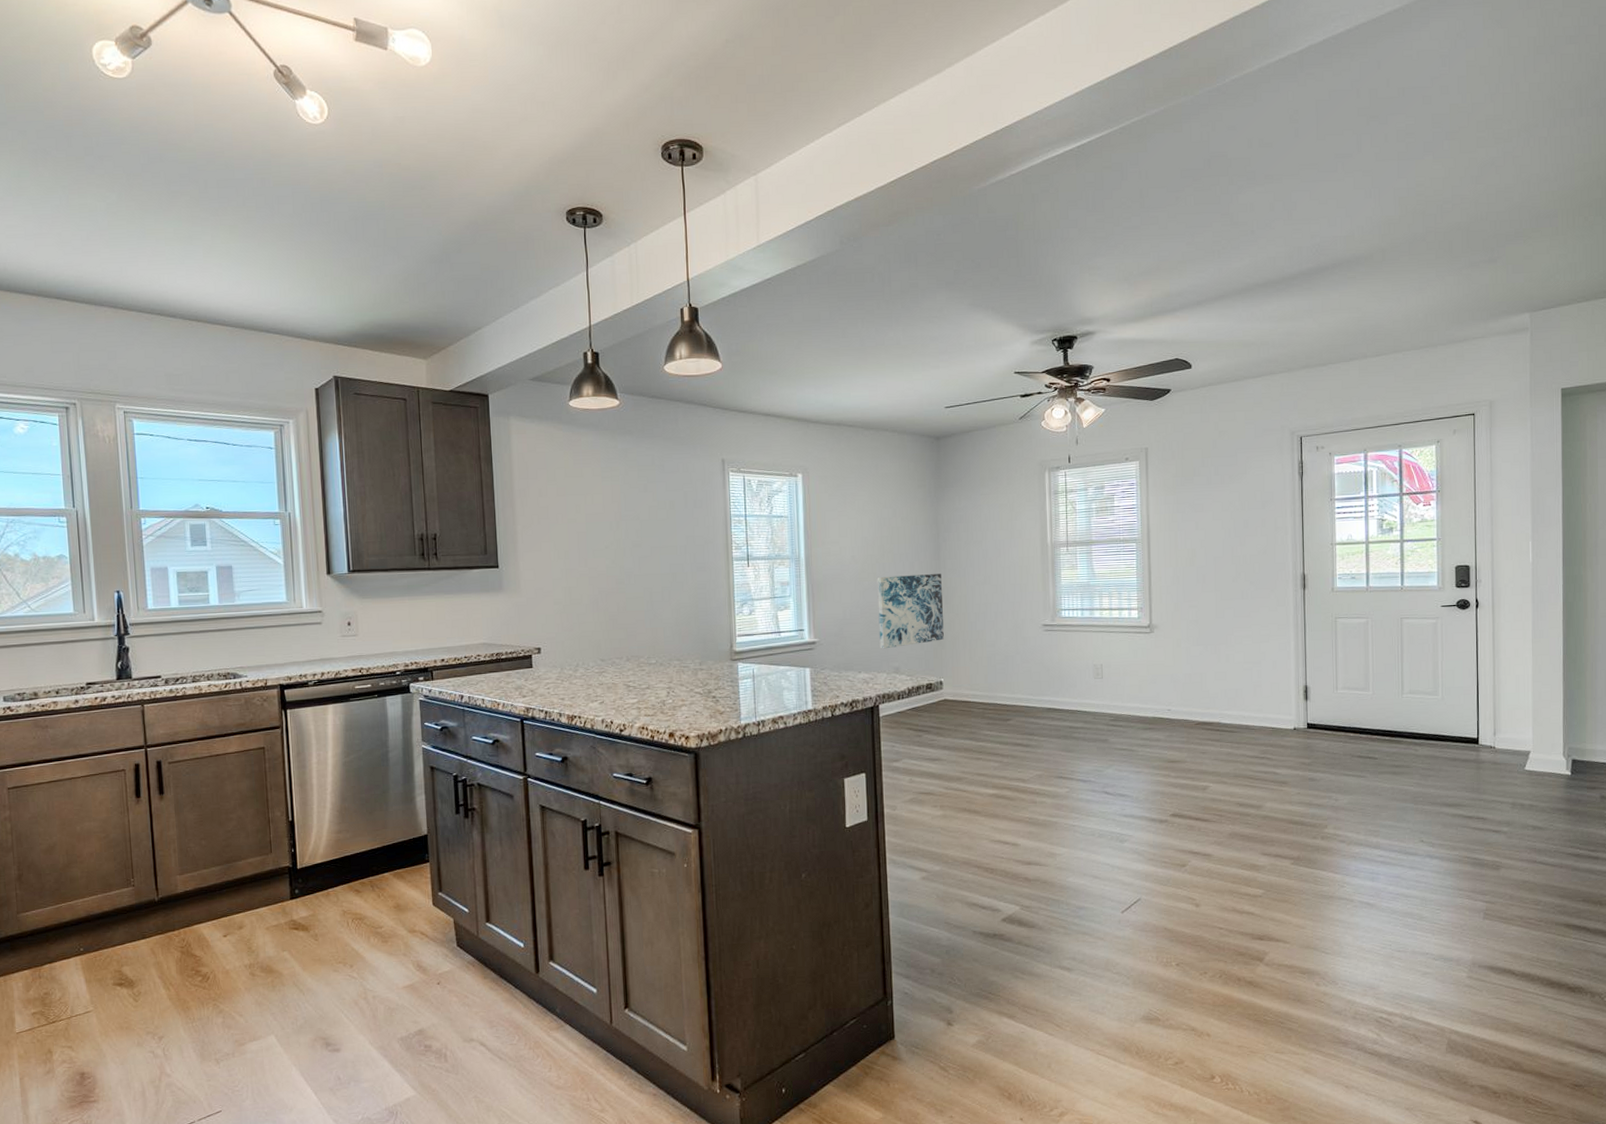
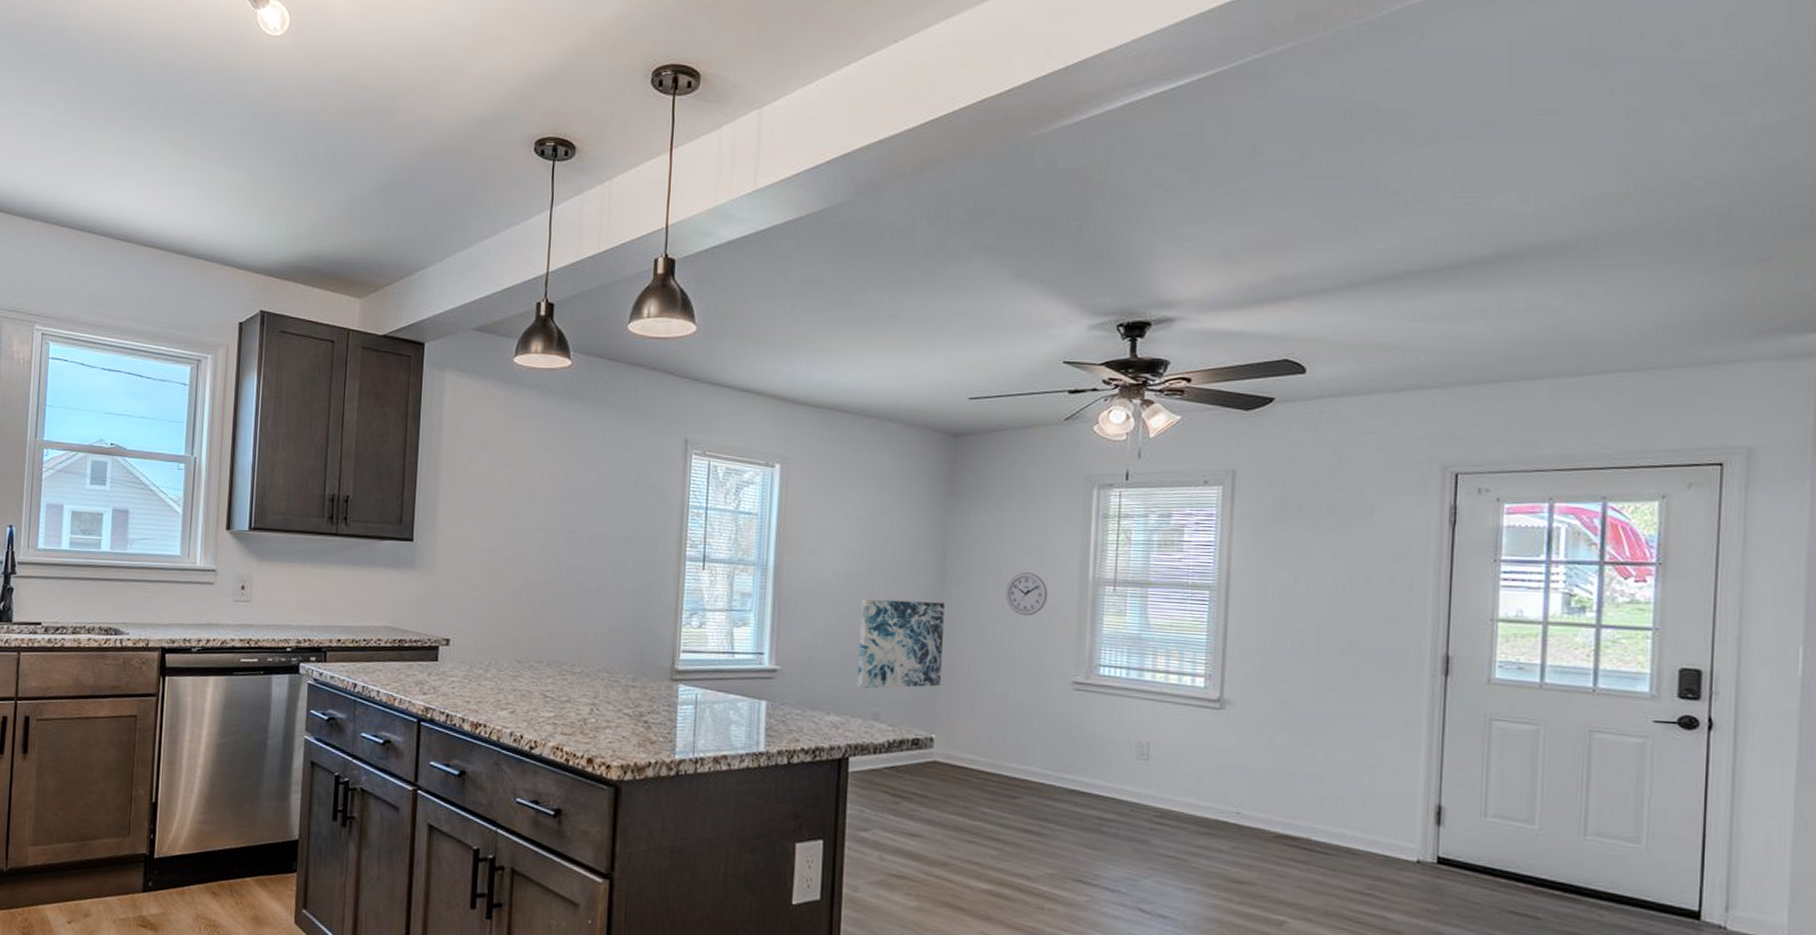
wall clock: none [986,543,1019,578] -> present [1005,572,1048,616]

